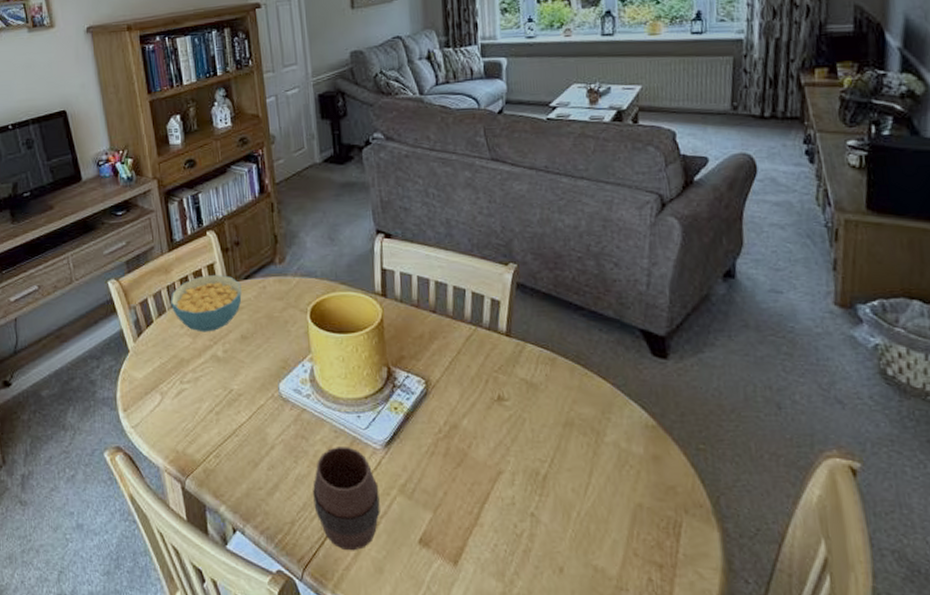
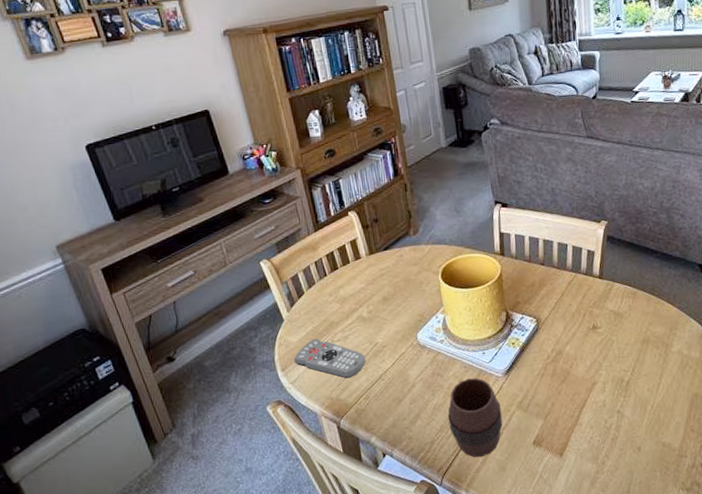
remote control: none [137,376,219,430] -> present [293,338,366,379]
cereal bowl: present [171,274,242,332] -> none [319,248,382,298]

